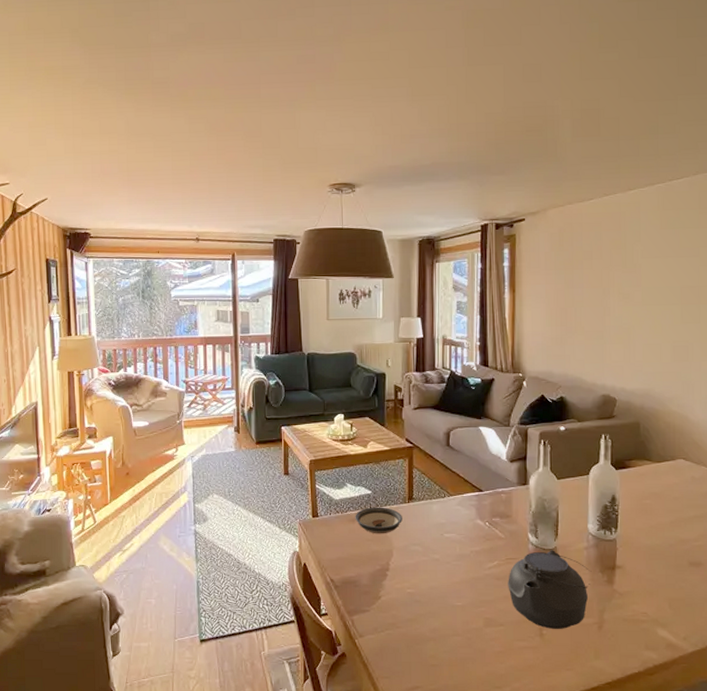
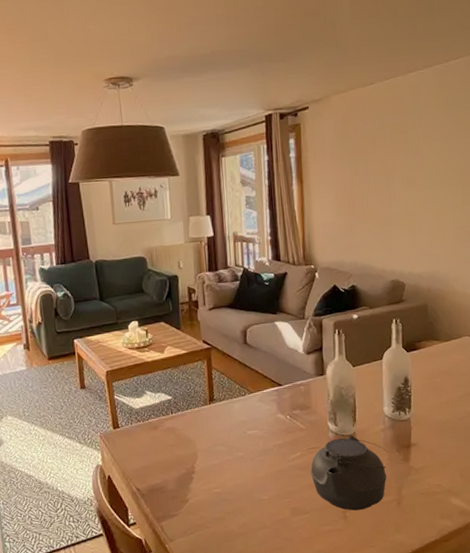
saucer: present [355,507,402,534] -> none [157,411,205,439]

